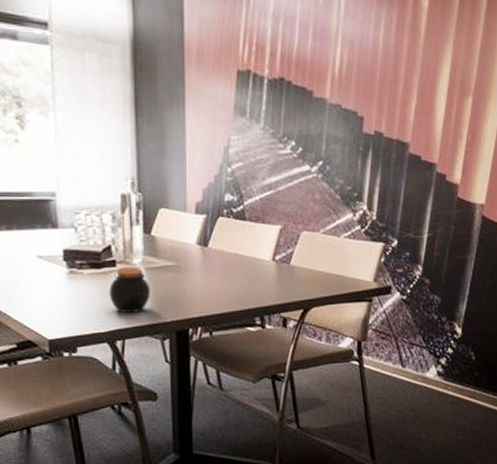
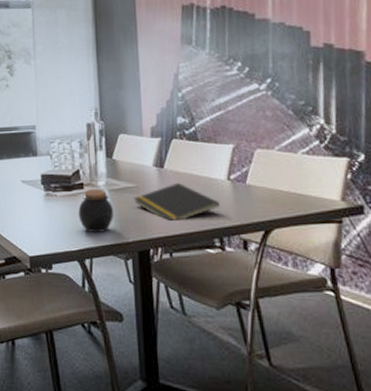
notepad: none [173,262,263,300] -> present [133,182,220,220]

